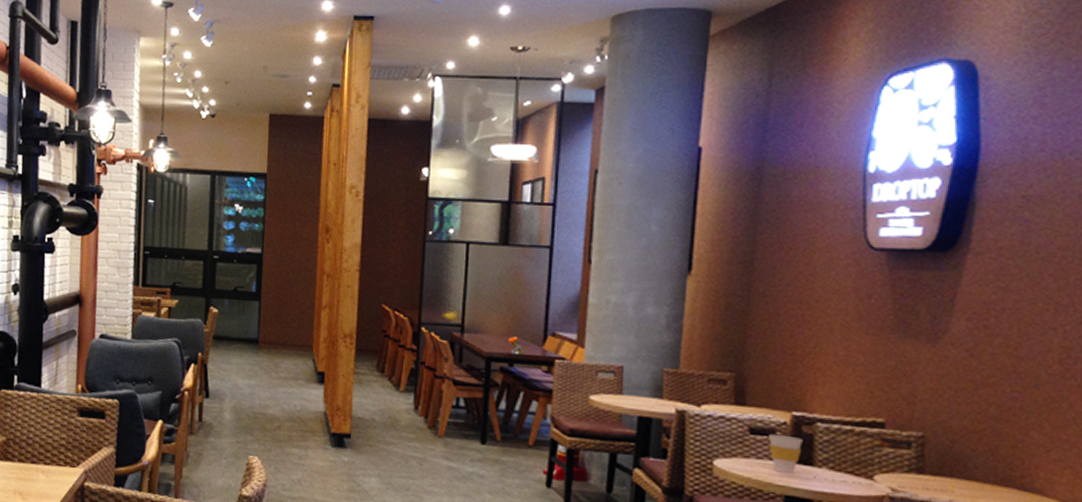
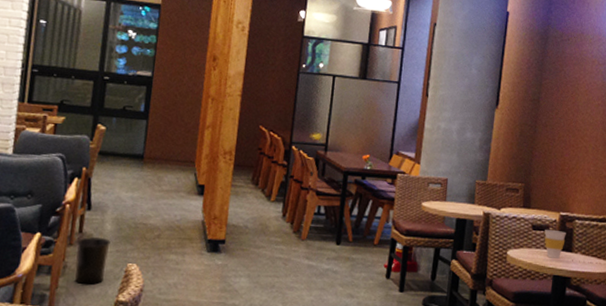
waste bin: none [196,425,230,477] -> present [75,236,111,285]

